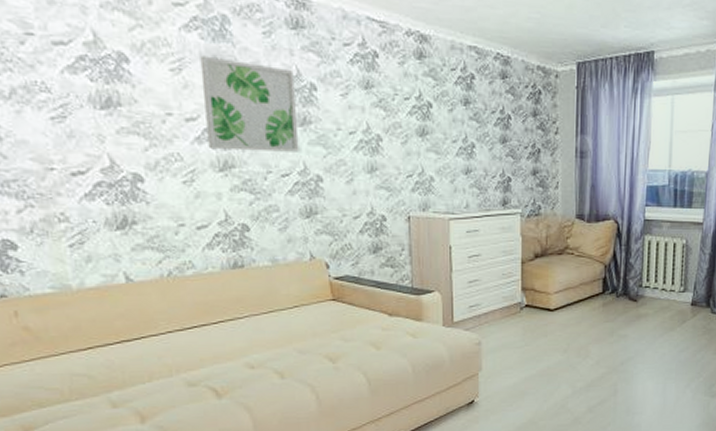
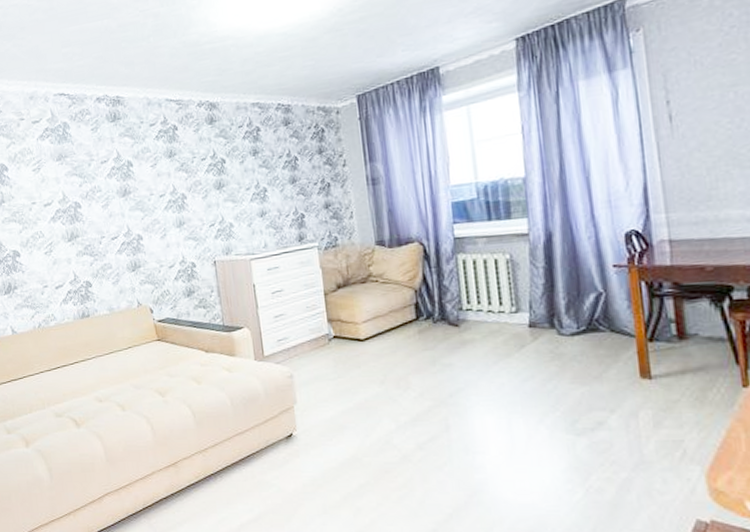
wall art: present [200,55,300,152] -> none [51,153,124,225]

